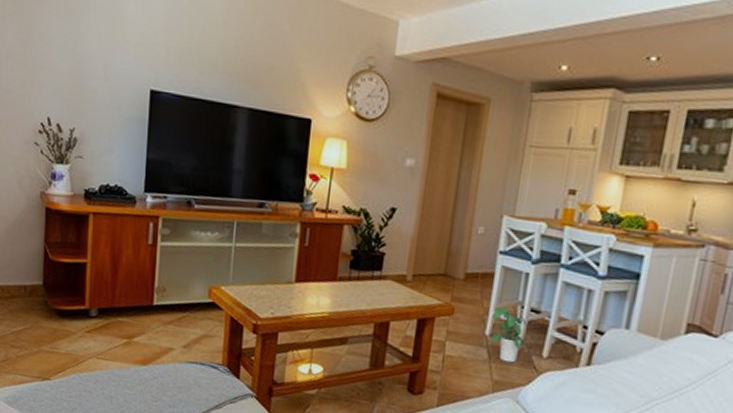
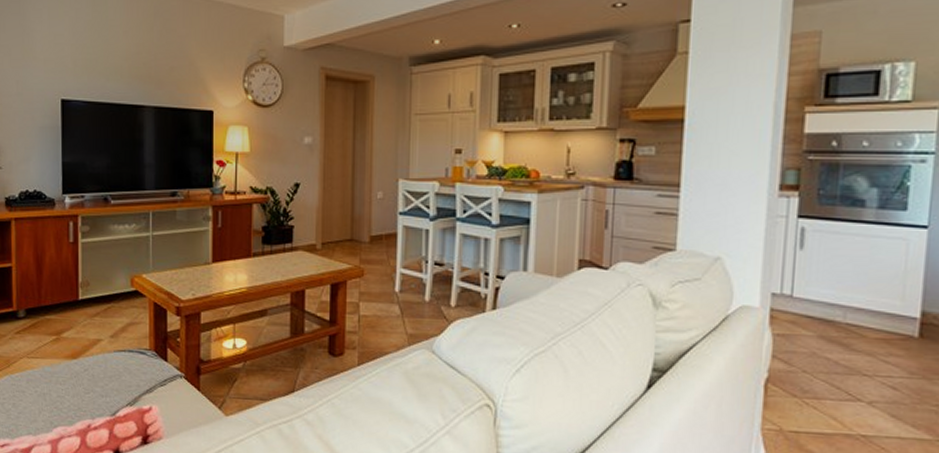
potted plant: present [490,306,527,363] -> none [399,263,433,316]

